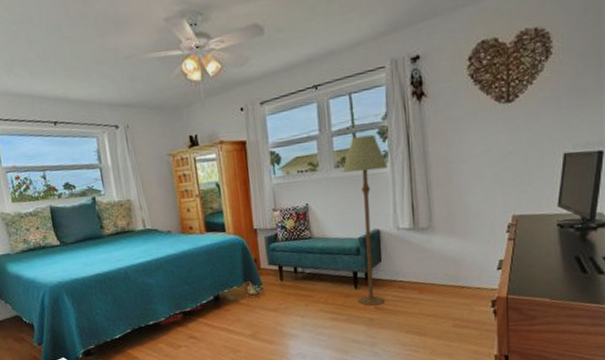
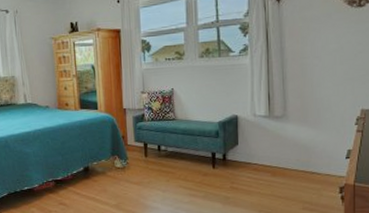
floor lamp: present [343,134,388,306] -> none [207,29,247,185]

